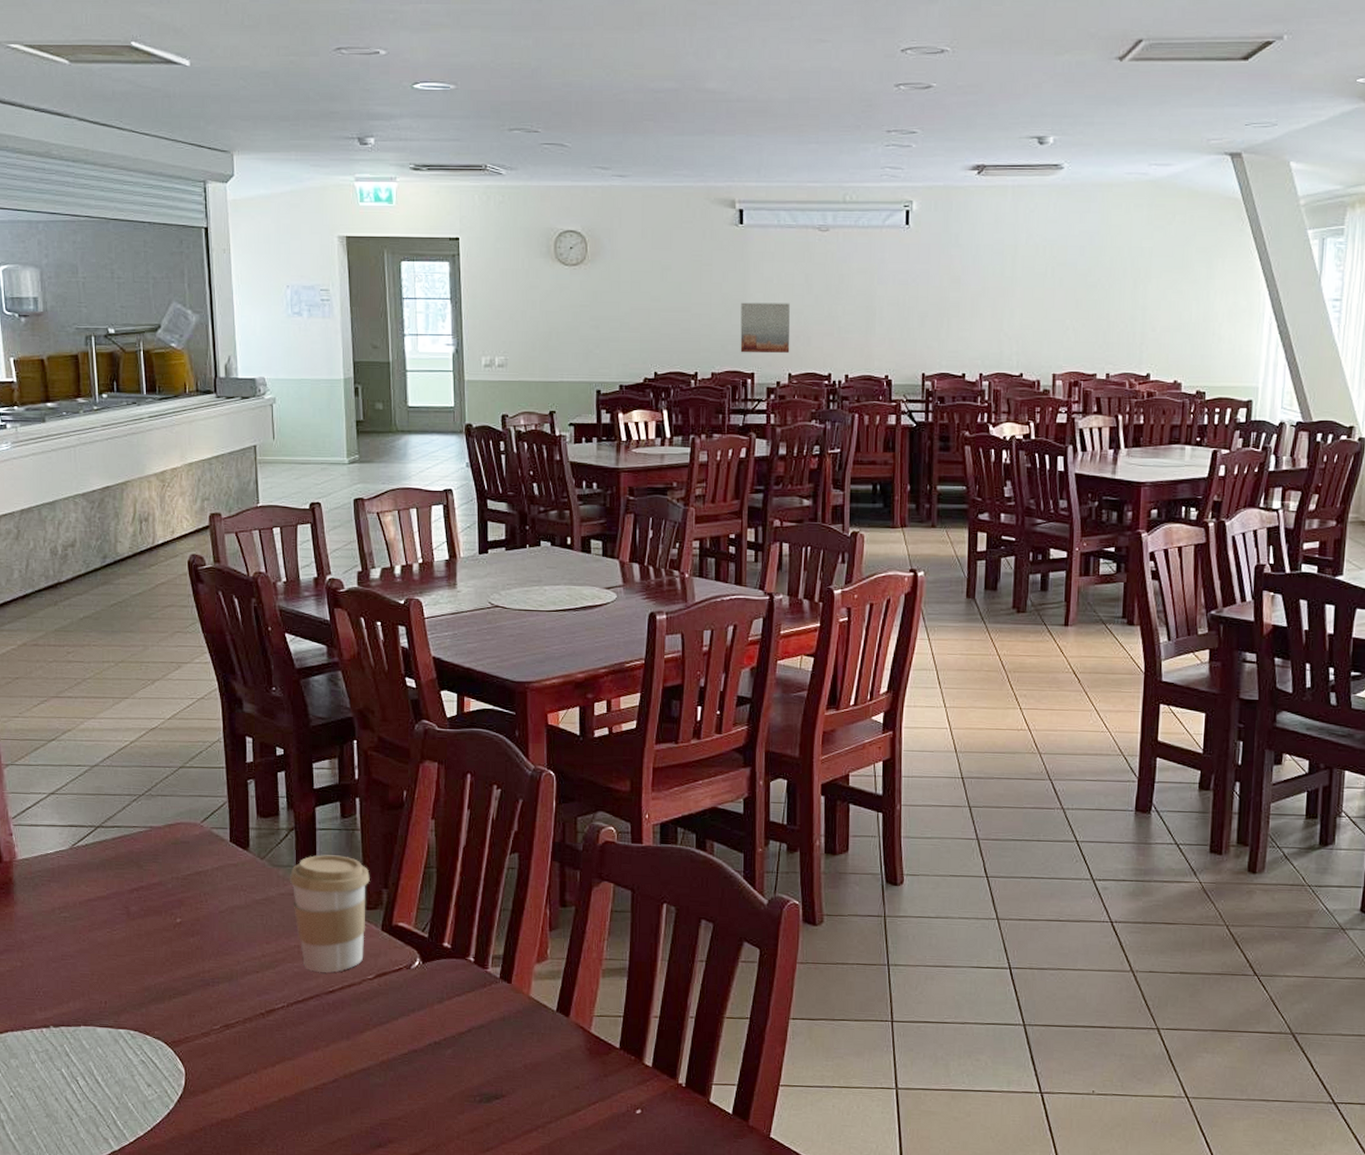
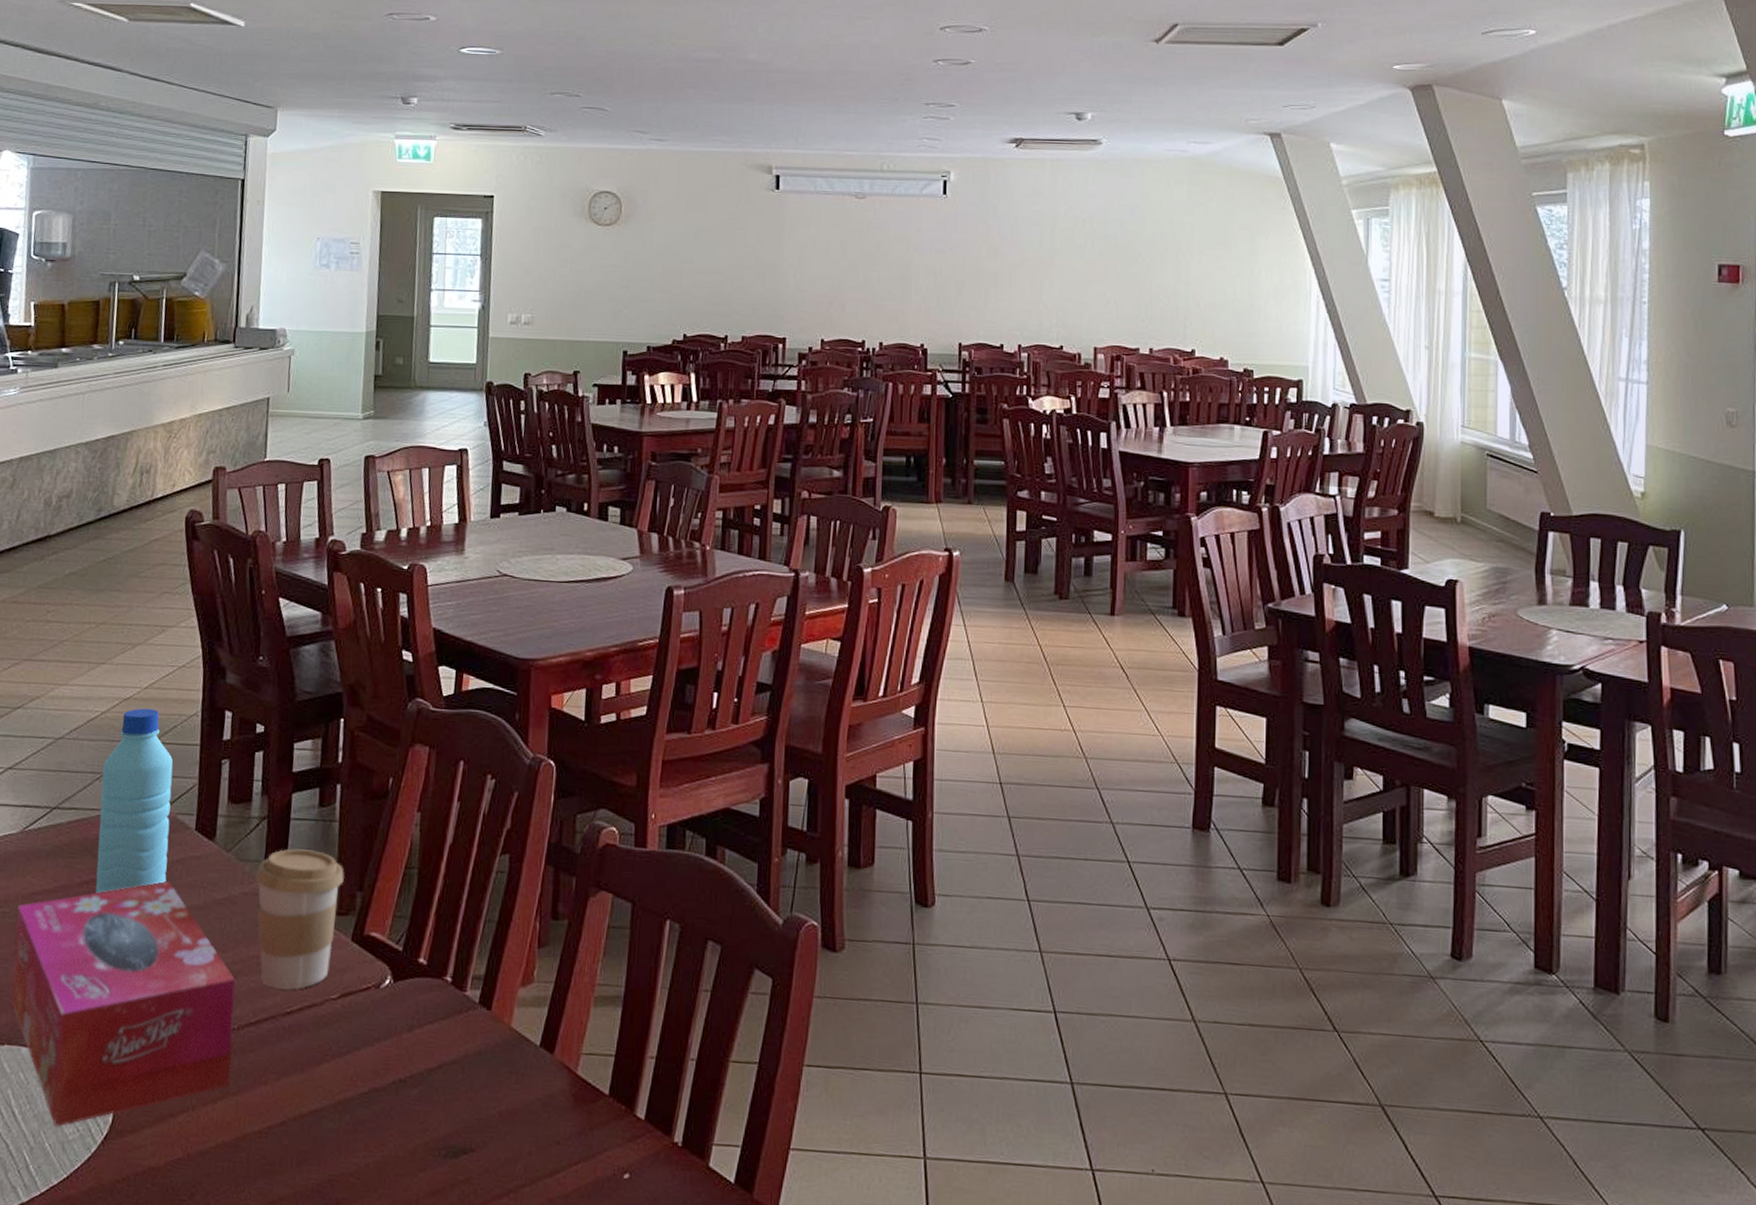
tissue box: none [76,885,285,1090] -> present [12,880,236,1127]
water bottle: none [138,737,209,899] -> present [95,708,173,894]
wall art: present [740,302,790,354] -> none [772,266,824,318]

